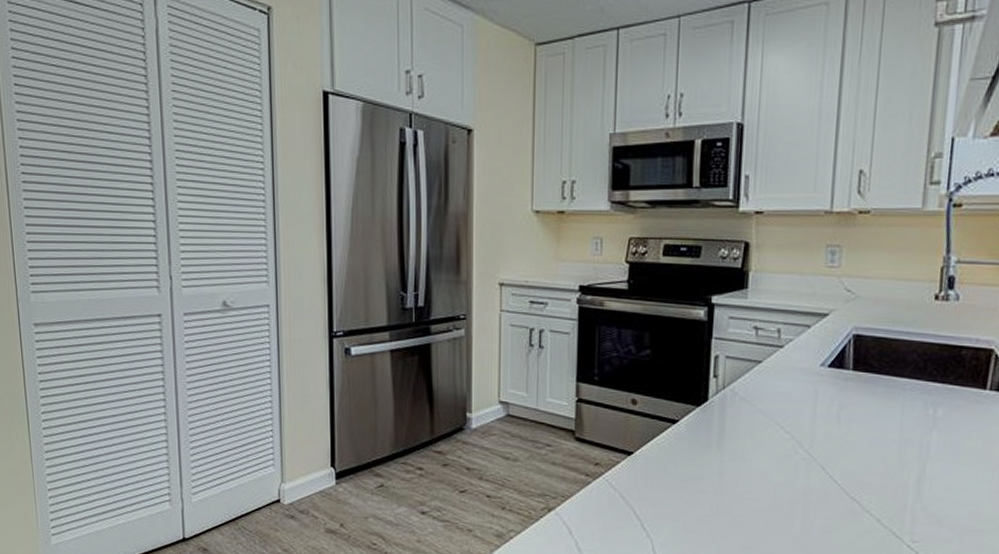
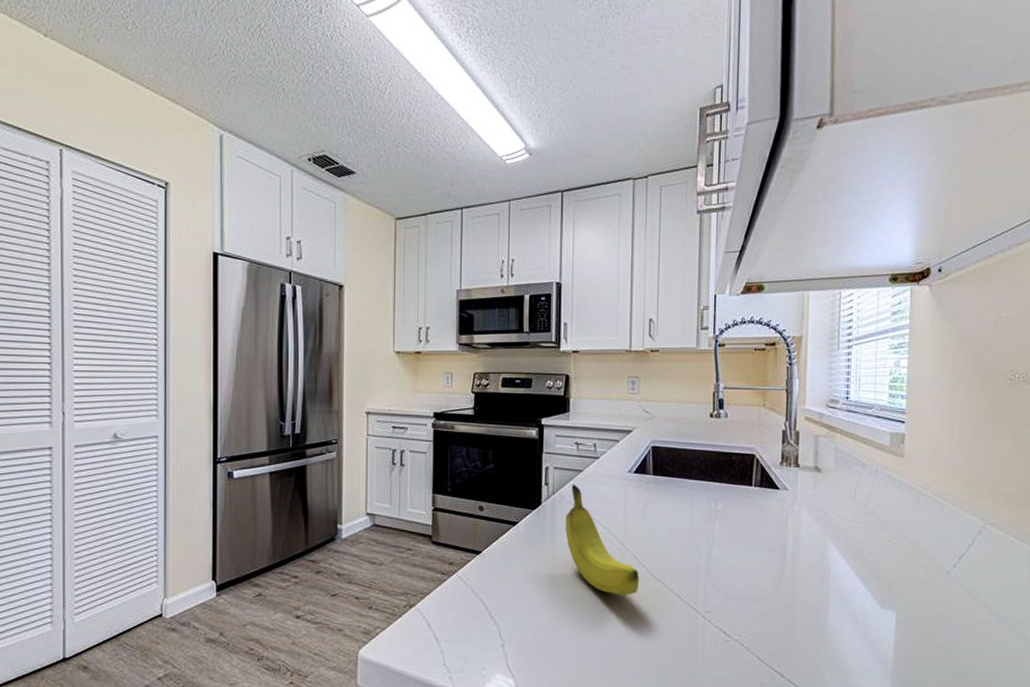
fruit: none [737,377,829,515] -> present [565,484,640,596]

